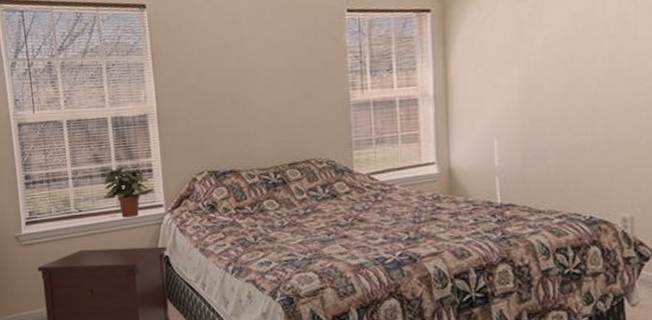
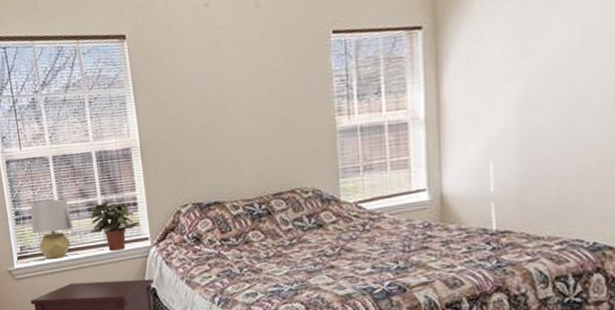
table lamp: none [41,164,86,226] -> present [30,199,73,260]

